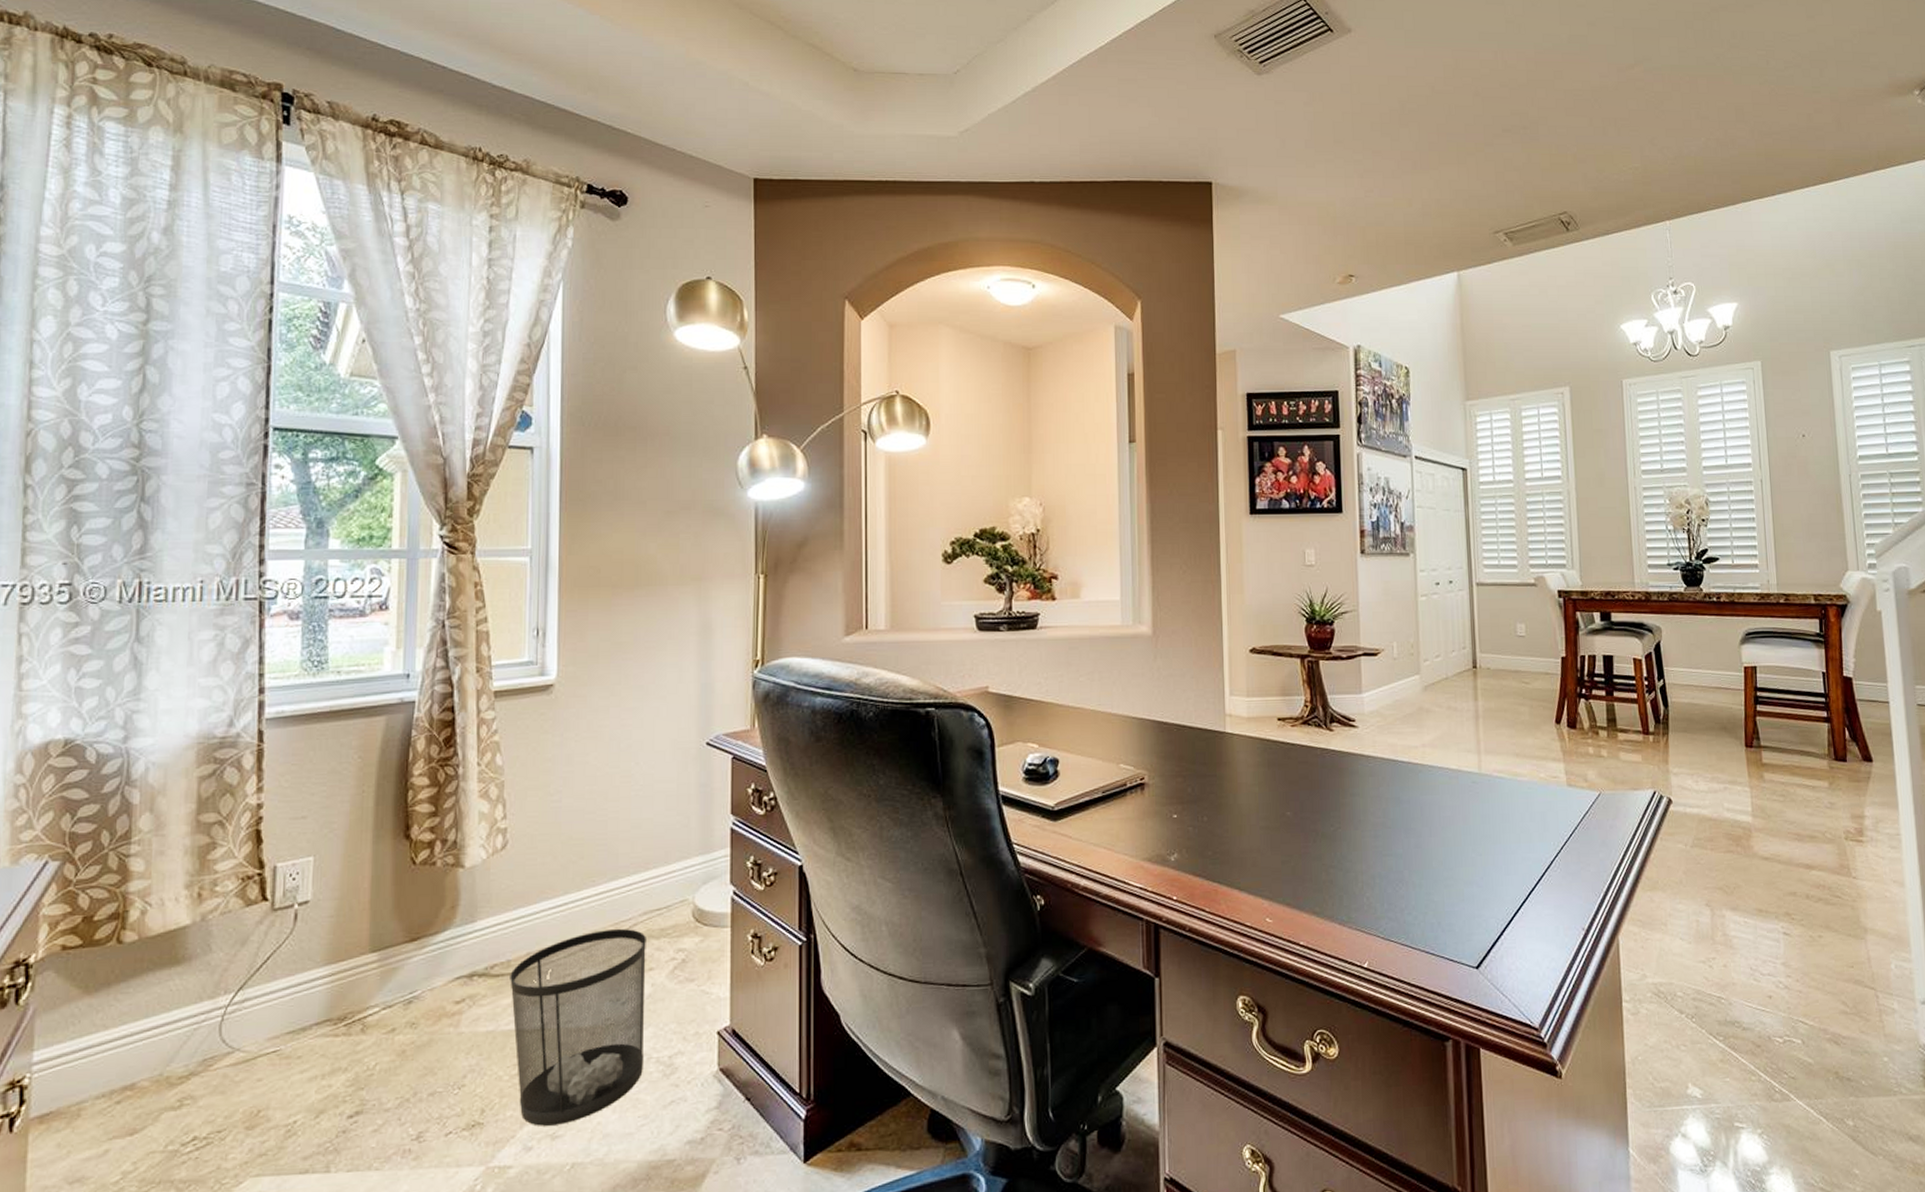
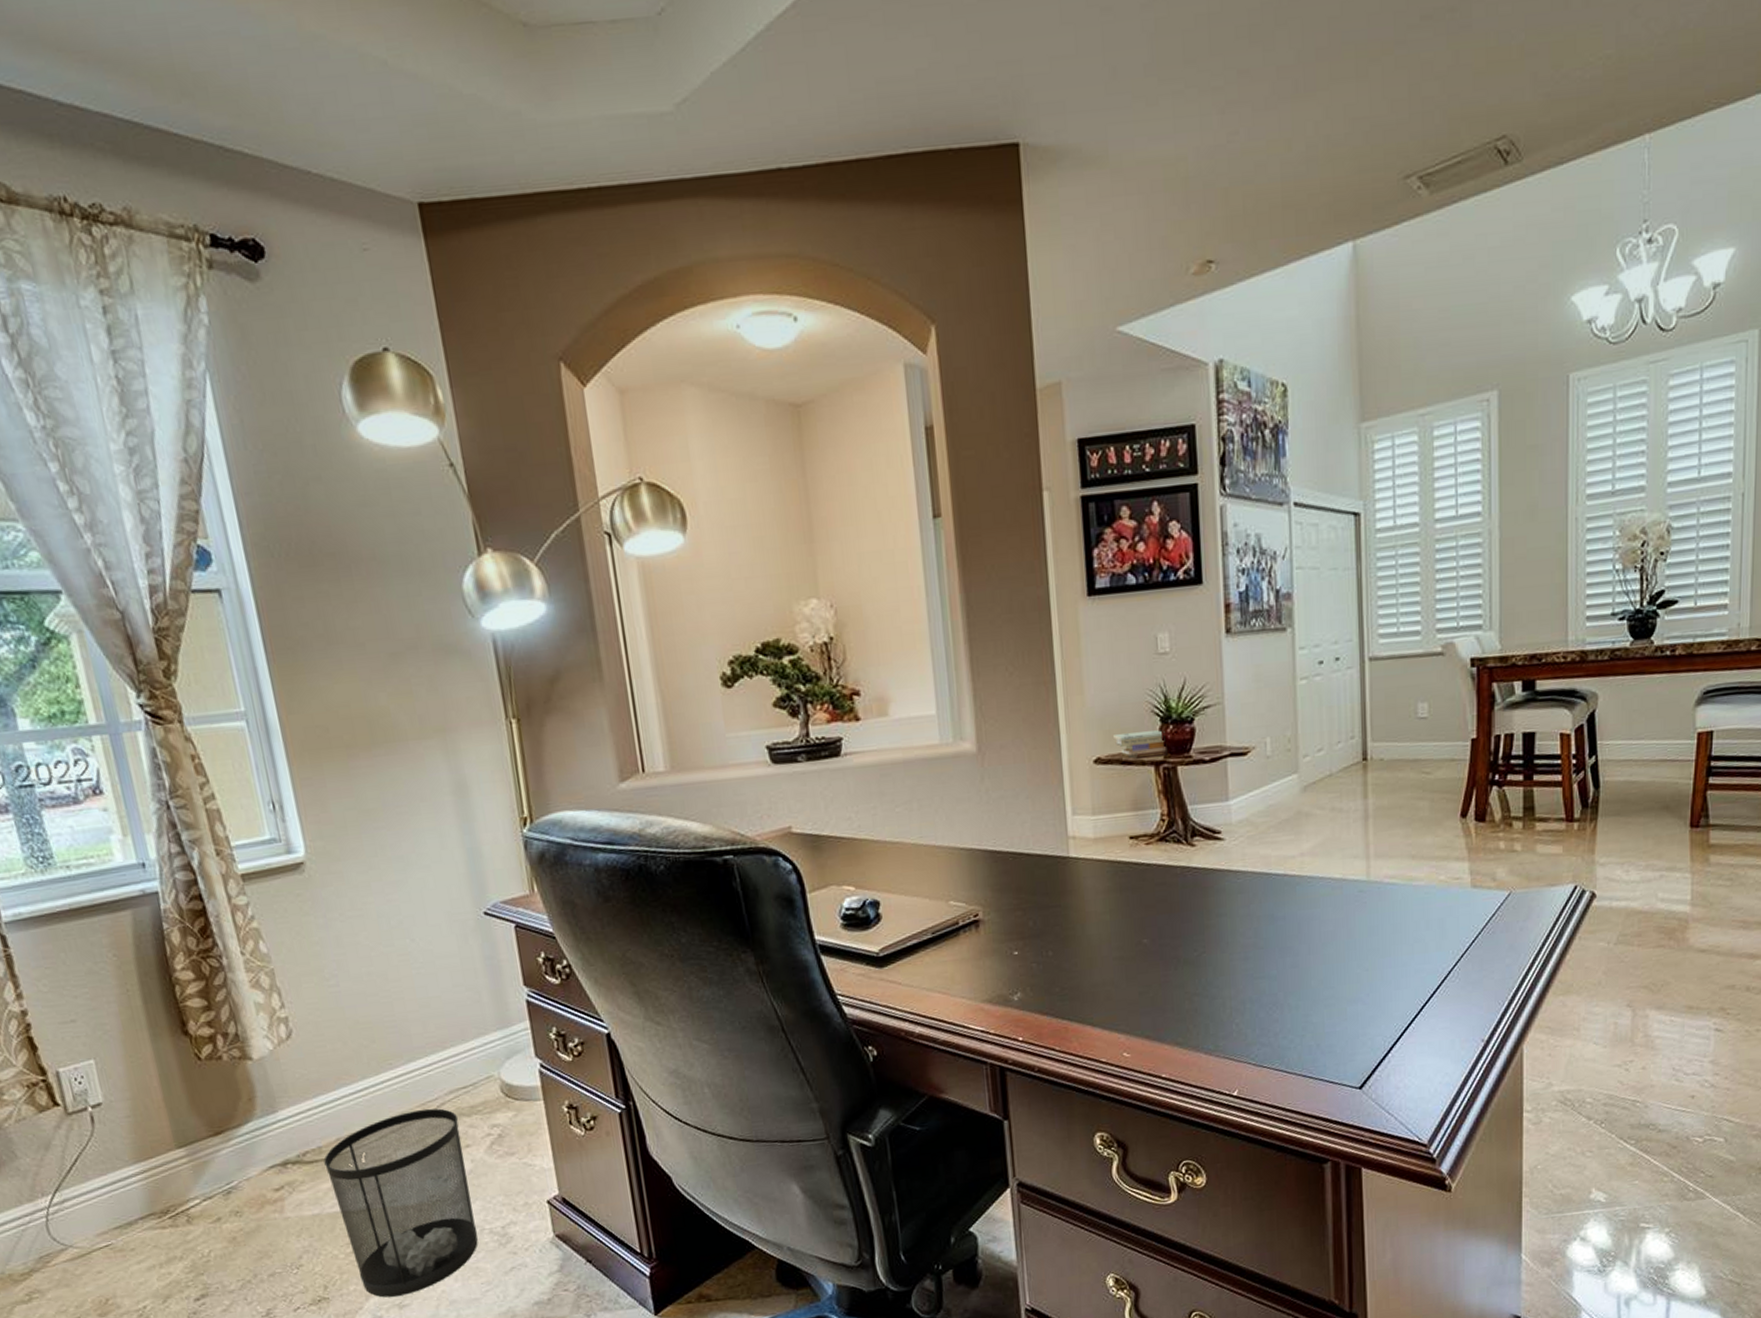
books: none [1267,629,1313,652] -> present [1113,730,1169,760]

